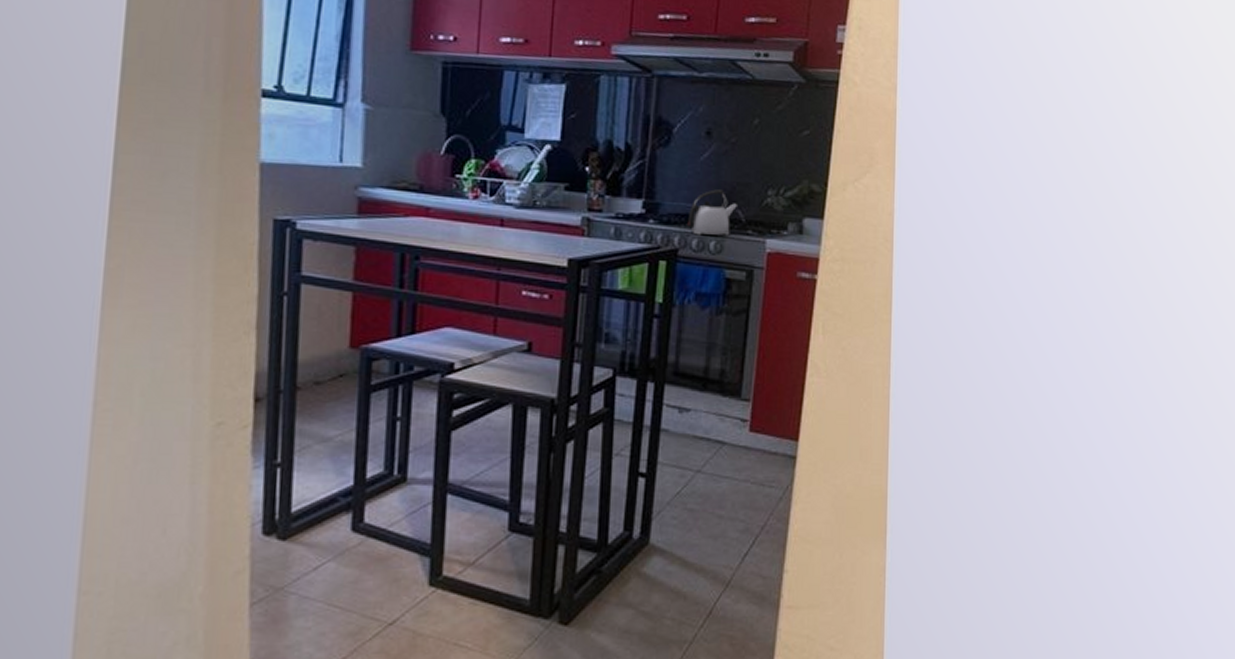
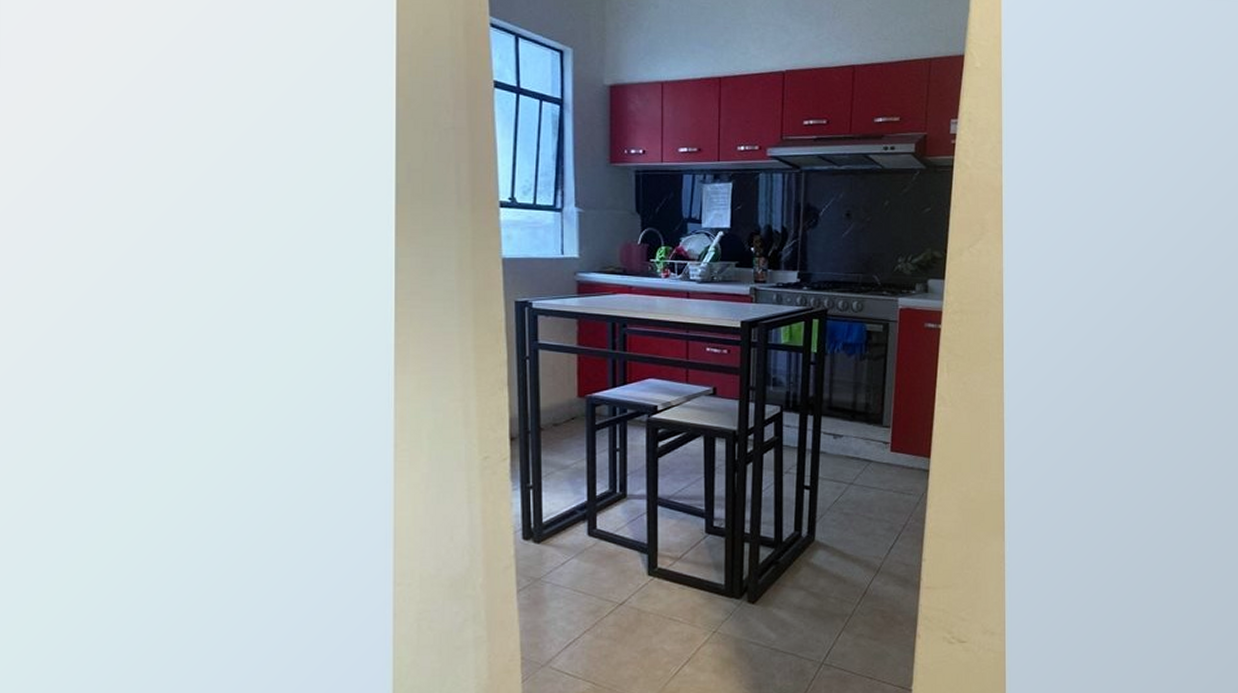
kettle: present [687,189,737,236] -> none [834,260,874,298]

